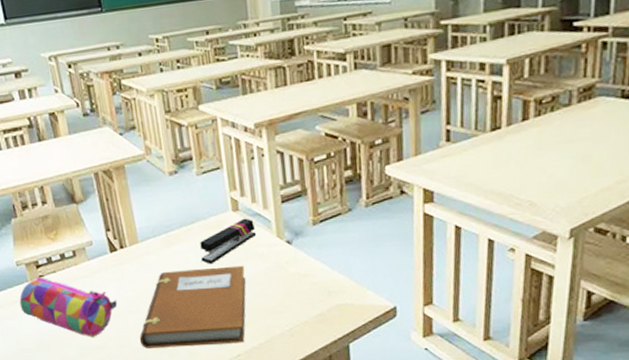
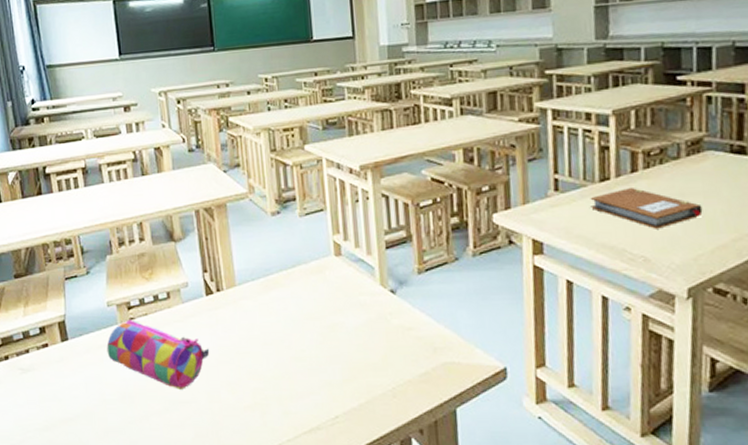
notebook: present [139,265,246,348] -> none [230,315,347,405]
stapler: present [200,218,257,264] -> none [300,264,359,312]
notebook: none [480,136,590,175] -> present [590,188,703,229]

